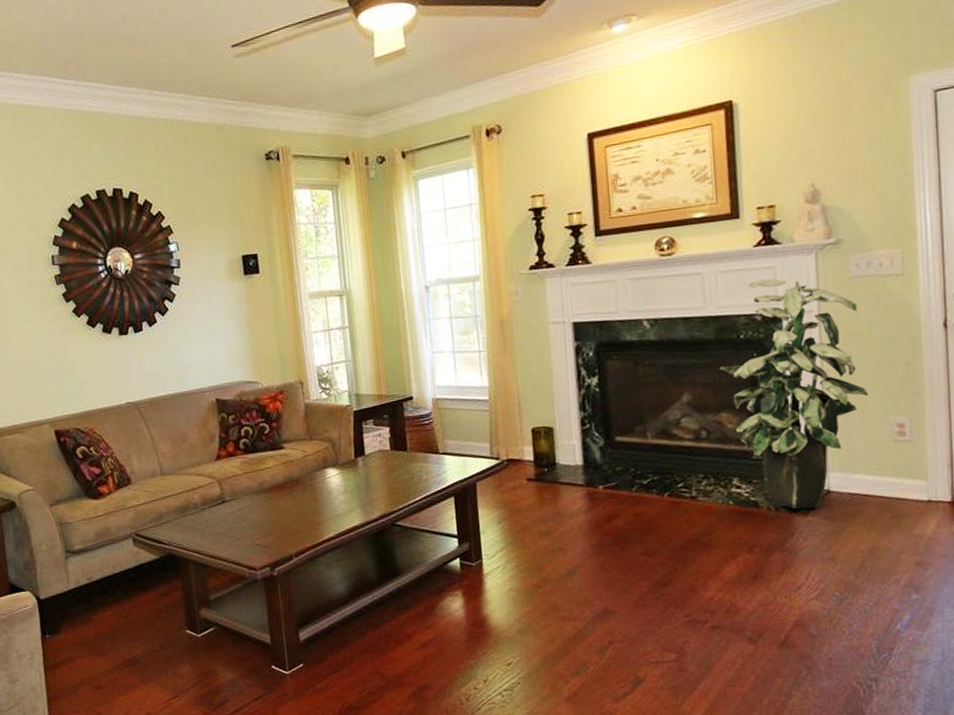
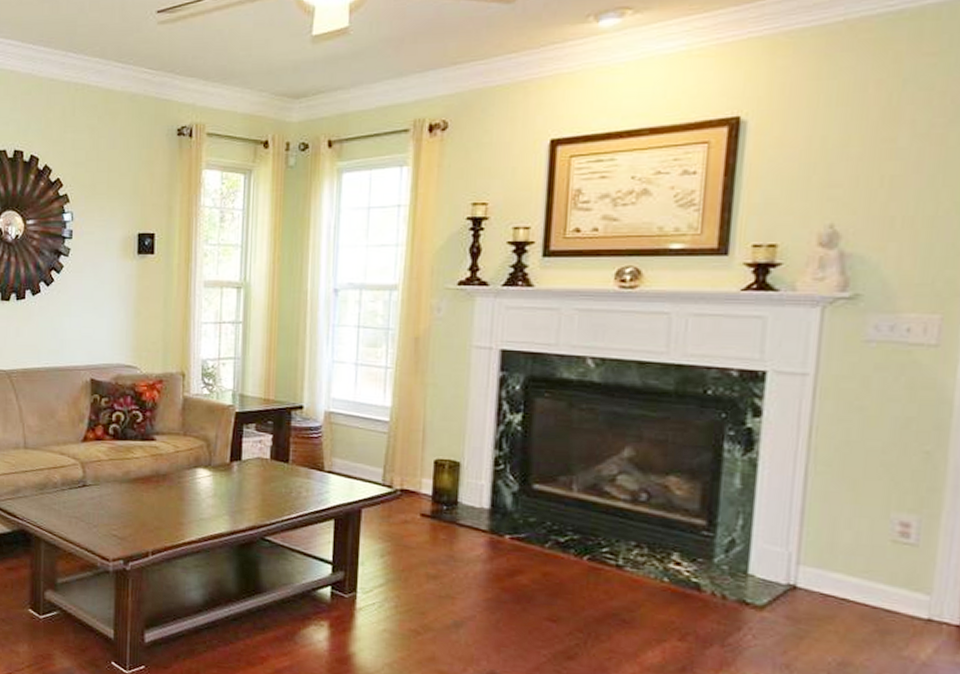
indoor plant: present [720,278,868,510] -> none [675,330,869,604]

